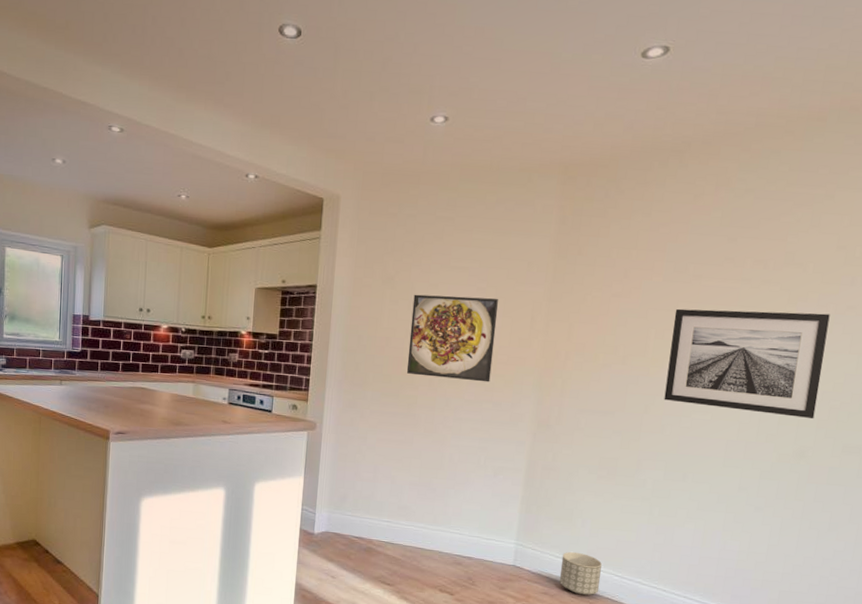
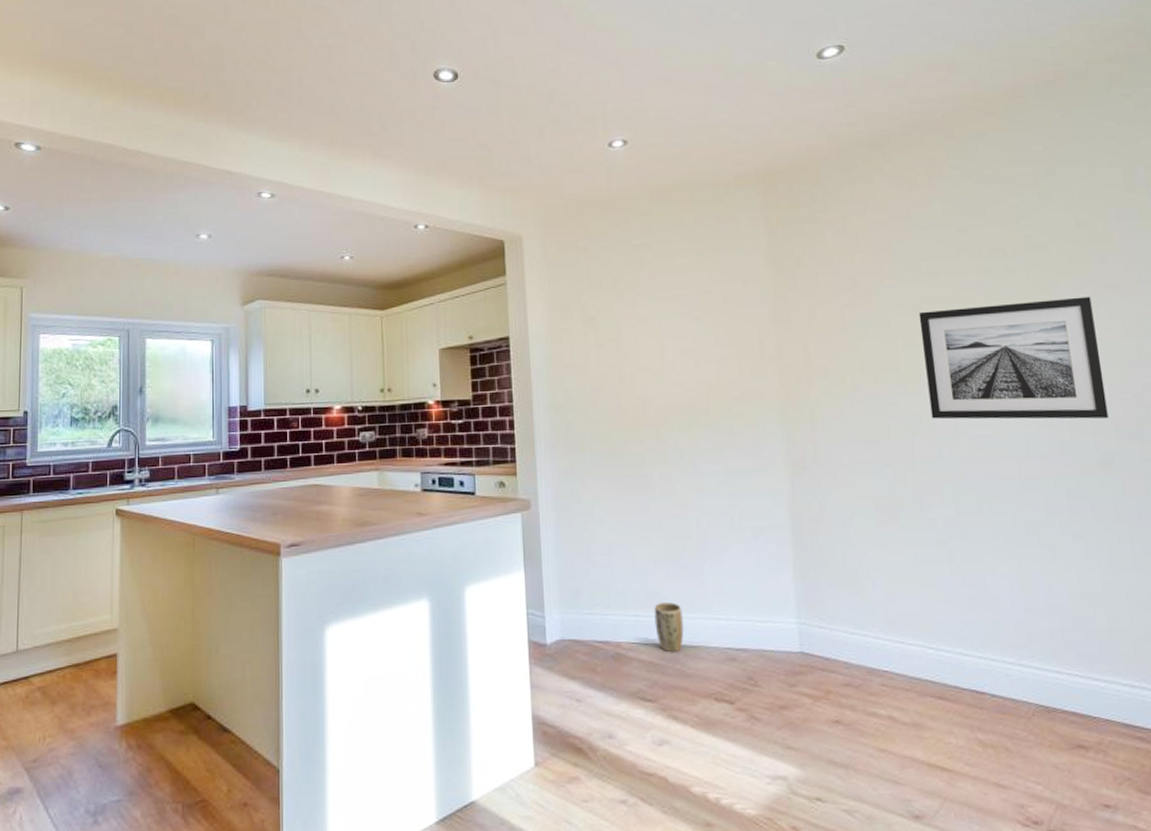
plant pot: none [402,515,426,553] -> present [654,602,684,653]
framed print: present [406,294,499,382] -> none [621,325,727,427]
planter: present [559,551,602,596] -> none [857,623,914,681]

